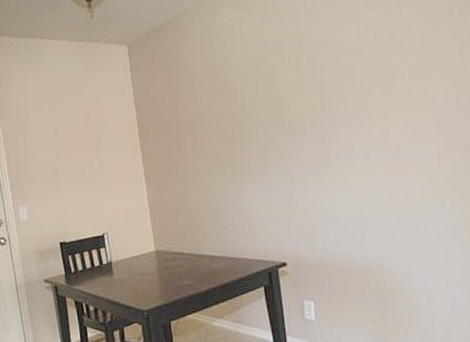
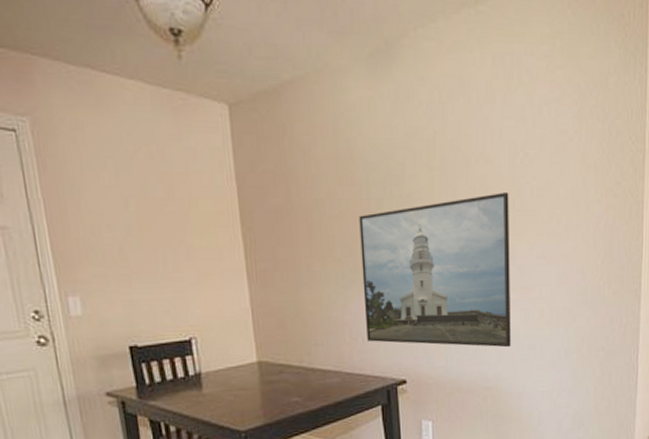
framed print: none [236,79,391,229] -> present [359,193,511,348]

